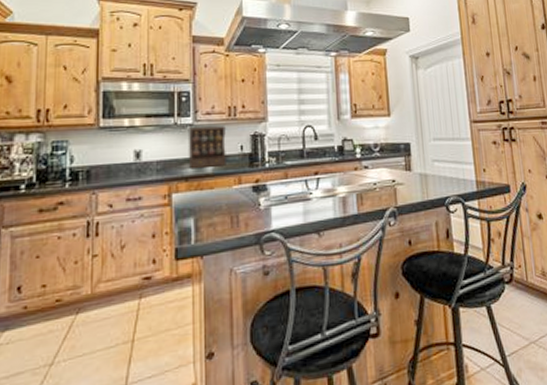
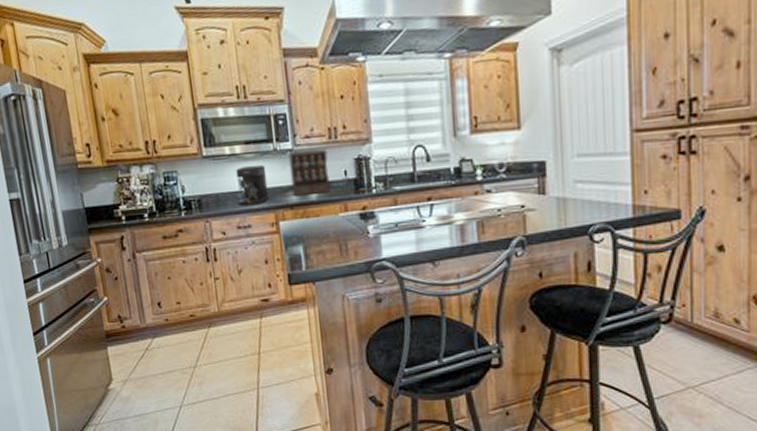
coffee maker: none [131,138,164,177] -> present [236,165,269,205]

